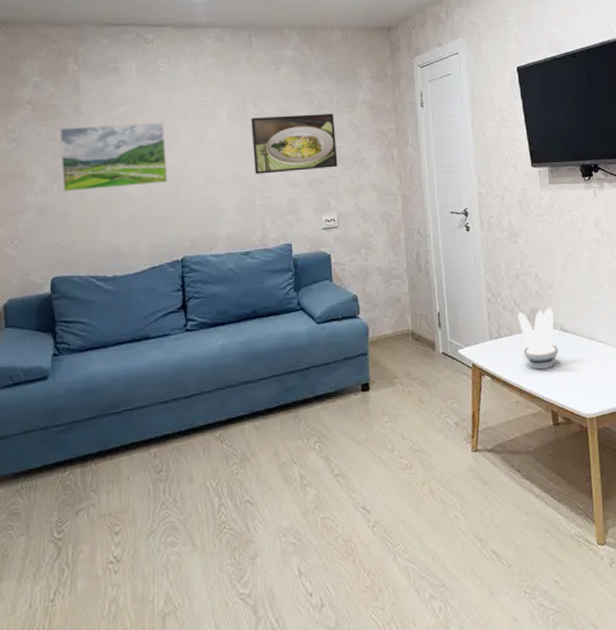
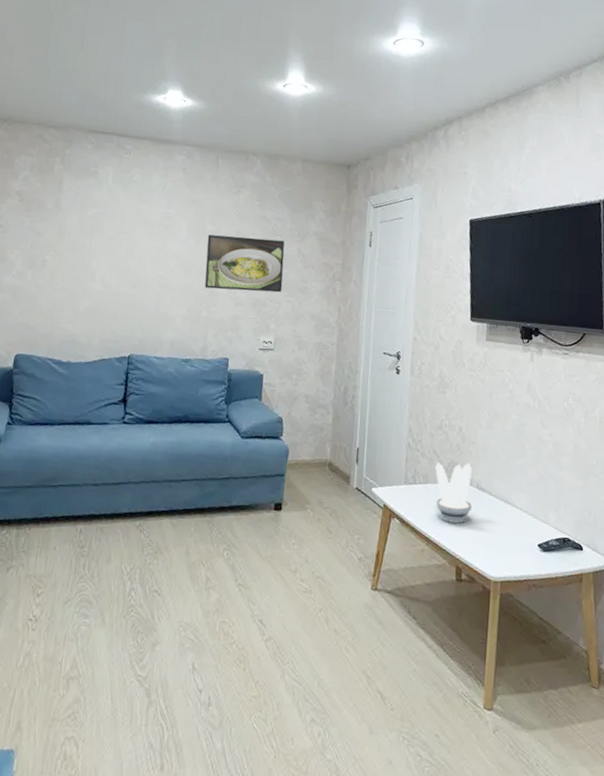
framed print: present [59,122,168,192] -> none [35,220,130,284]

